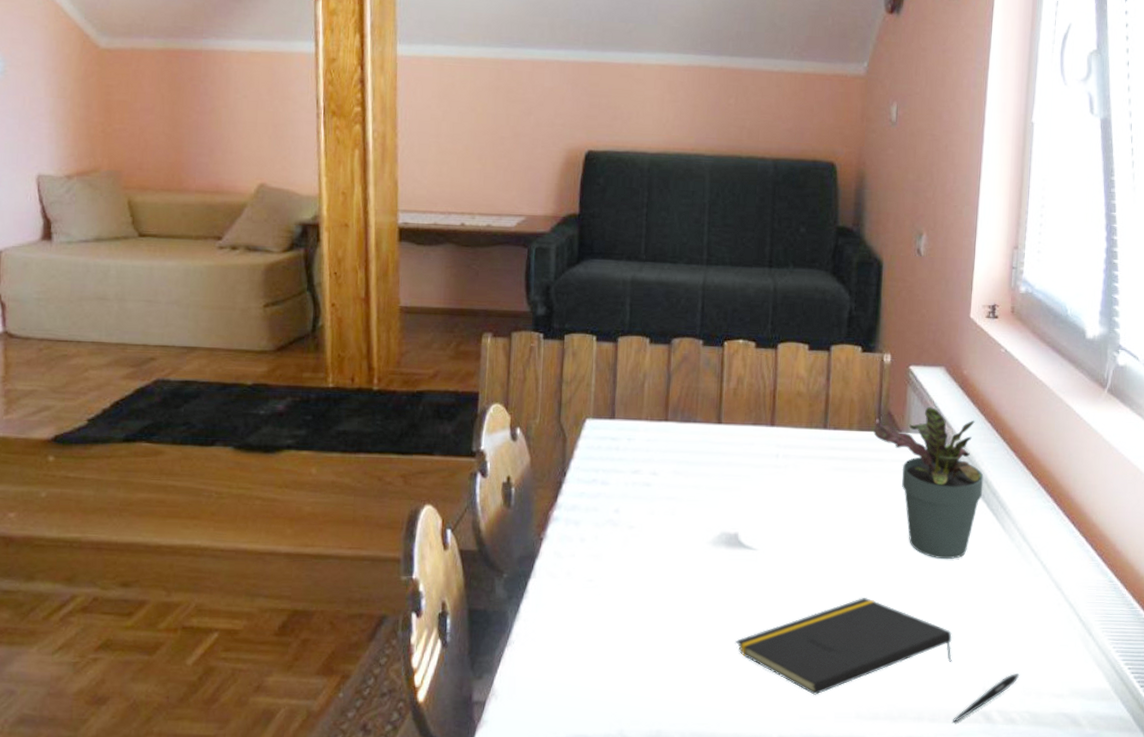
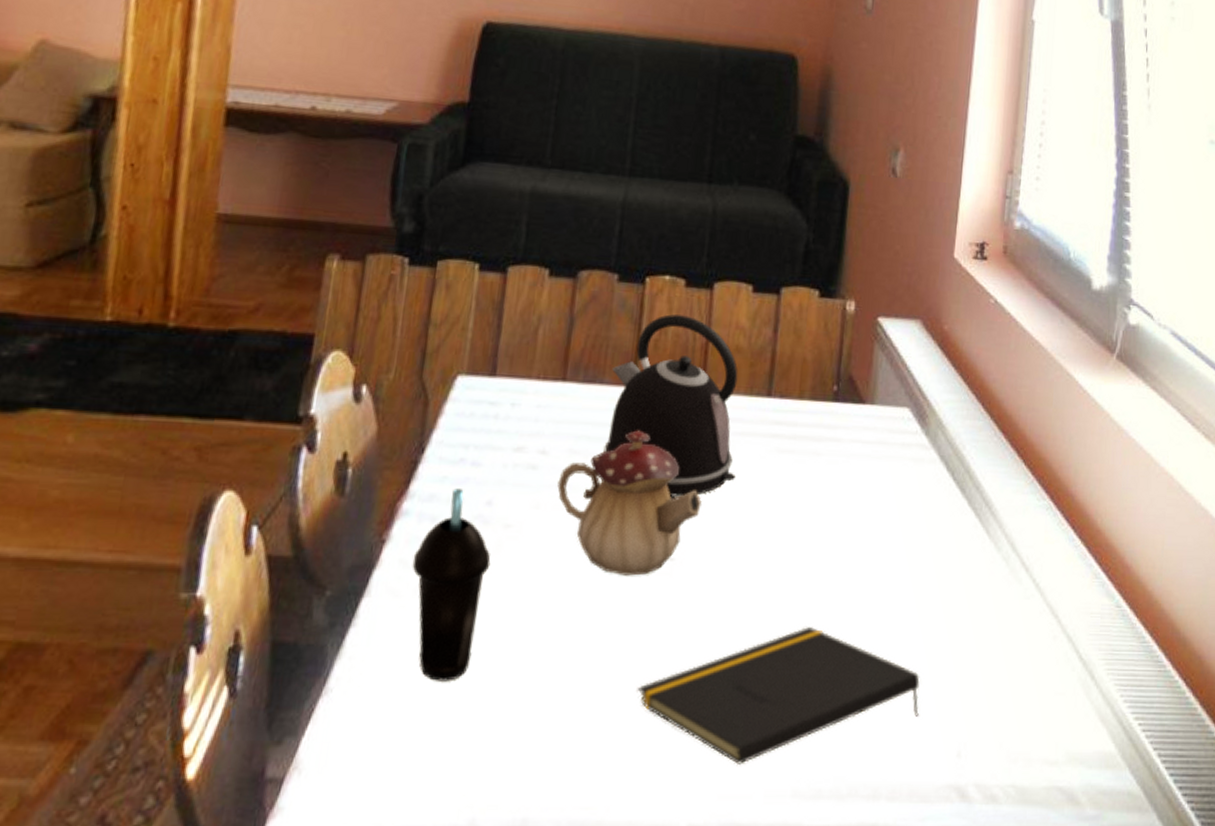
cup: none [564,501,621,636] -> present [412,488,491,681]
teapot: none [667,456,777,562] -> present [557,430,702,576]
kettle: none [699,369,802,504] -> present [603,314,738,497]
potted plant: present [873,407,984,560] -> none [830,371,965,575]
pen: present [953,674,1020,722] -> none [918,732,1004,802]

